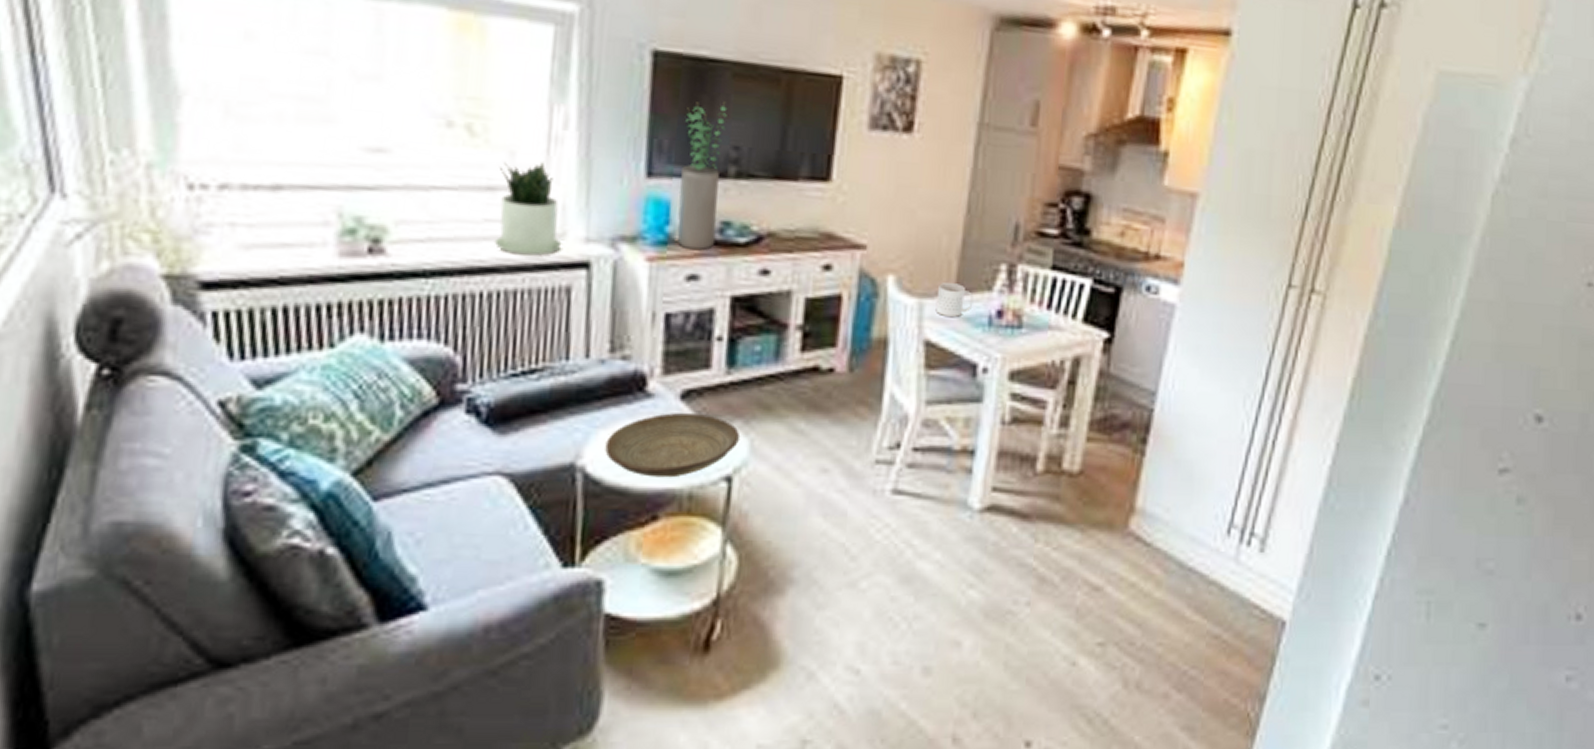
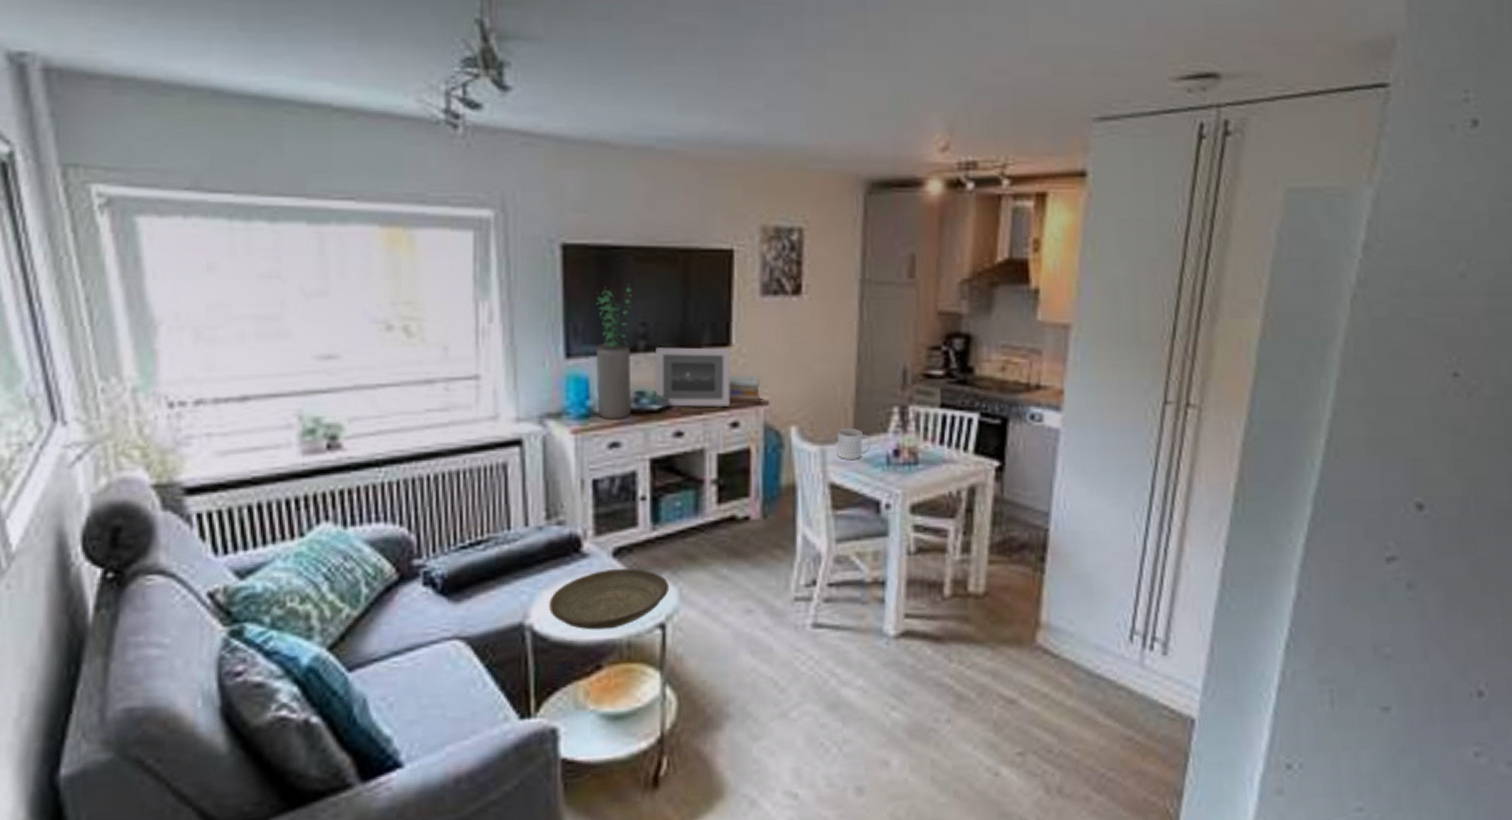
planter: present [494,162,562,256] -> none [436,354,496,439]
picture frame: none [742,175,829,247] -> present [654,347,731,407]
books: none [823,212,859,246] -> present [729,374,760,403]

